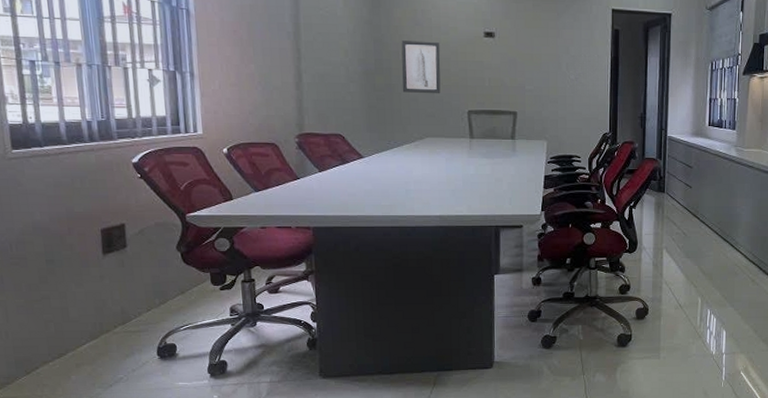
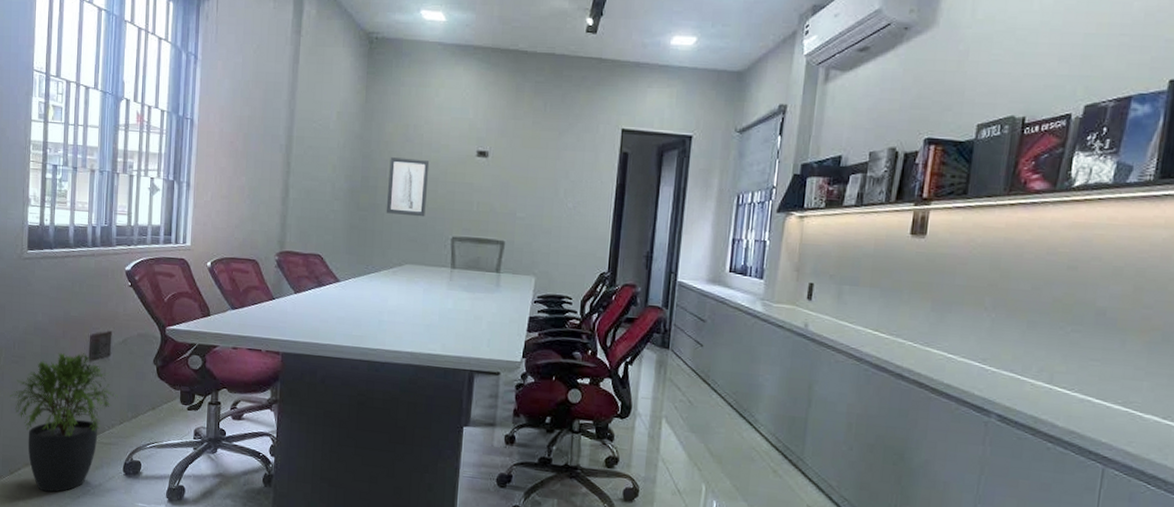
potted plant: none [14,246,141,386] -> present [10,352,118,493]

